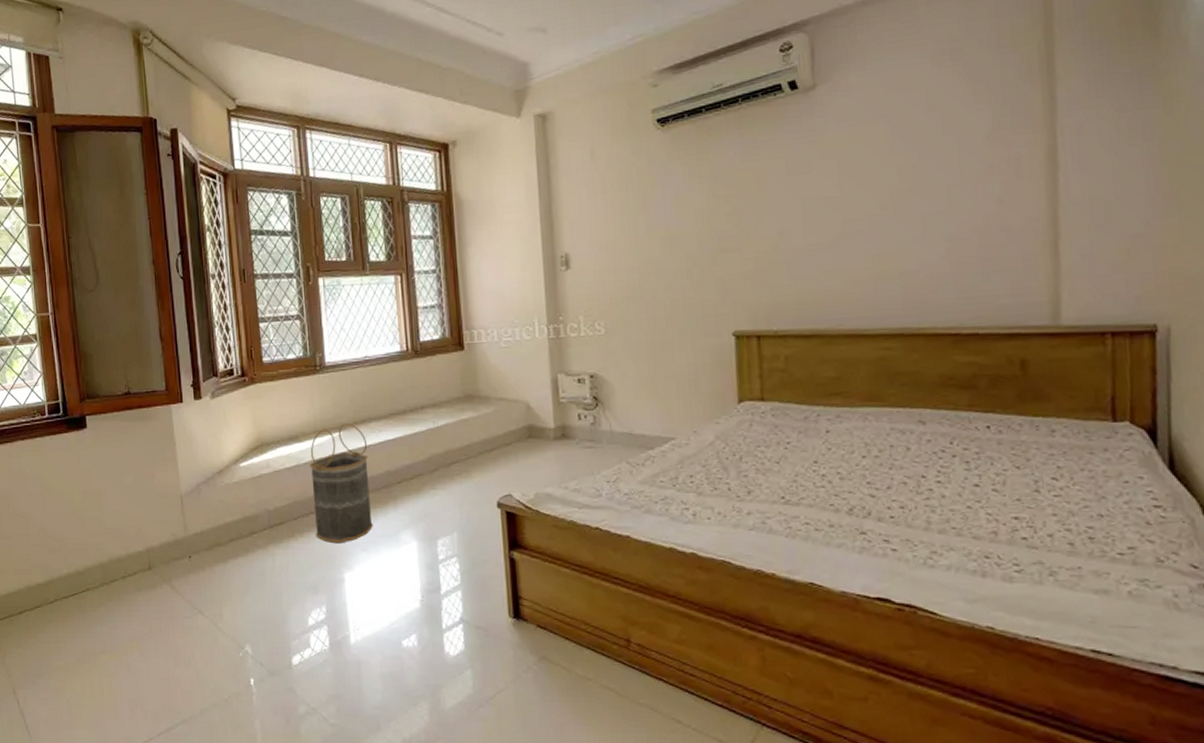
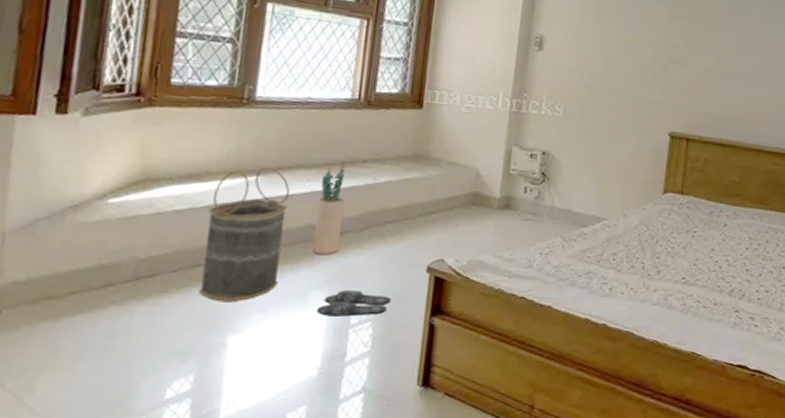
vase: none [391,410,417,498] -> present [312,161,347,255]
slippers: none [408,528,470,553] -> present [316,289,391,317]

